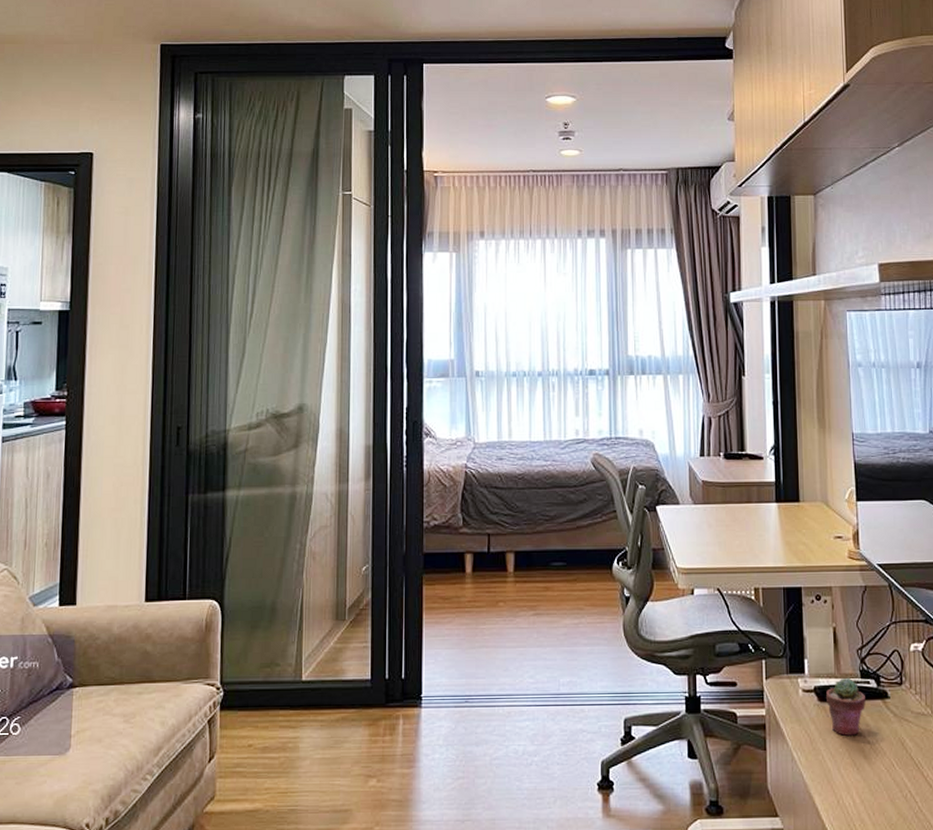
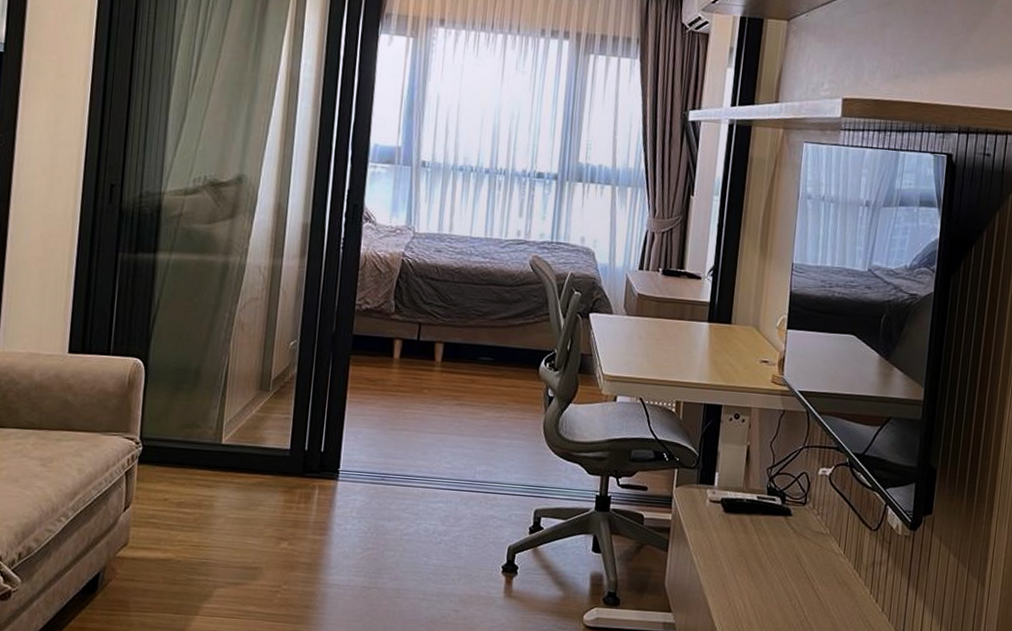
potted succulent: present [826,677,866,736] -> none [731,493,769,546]

